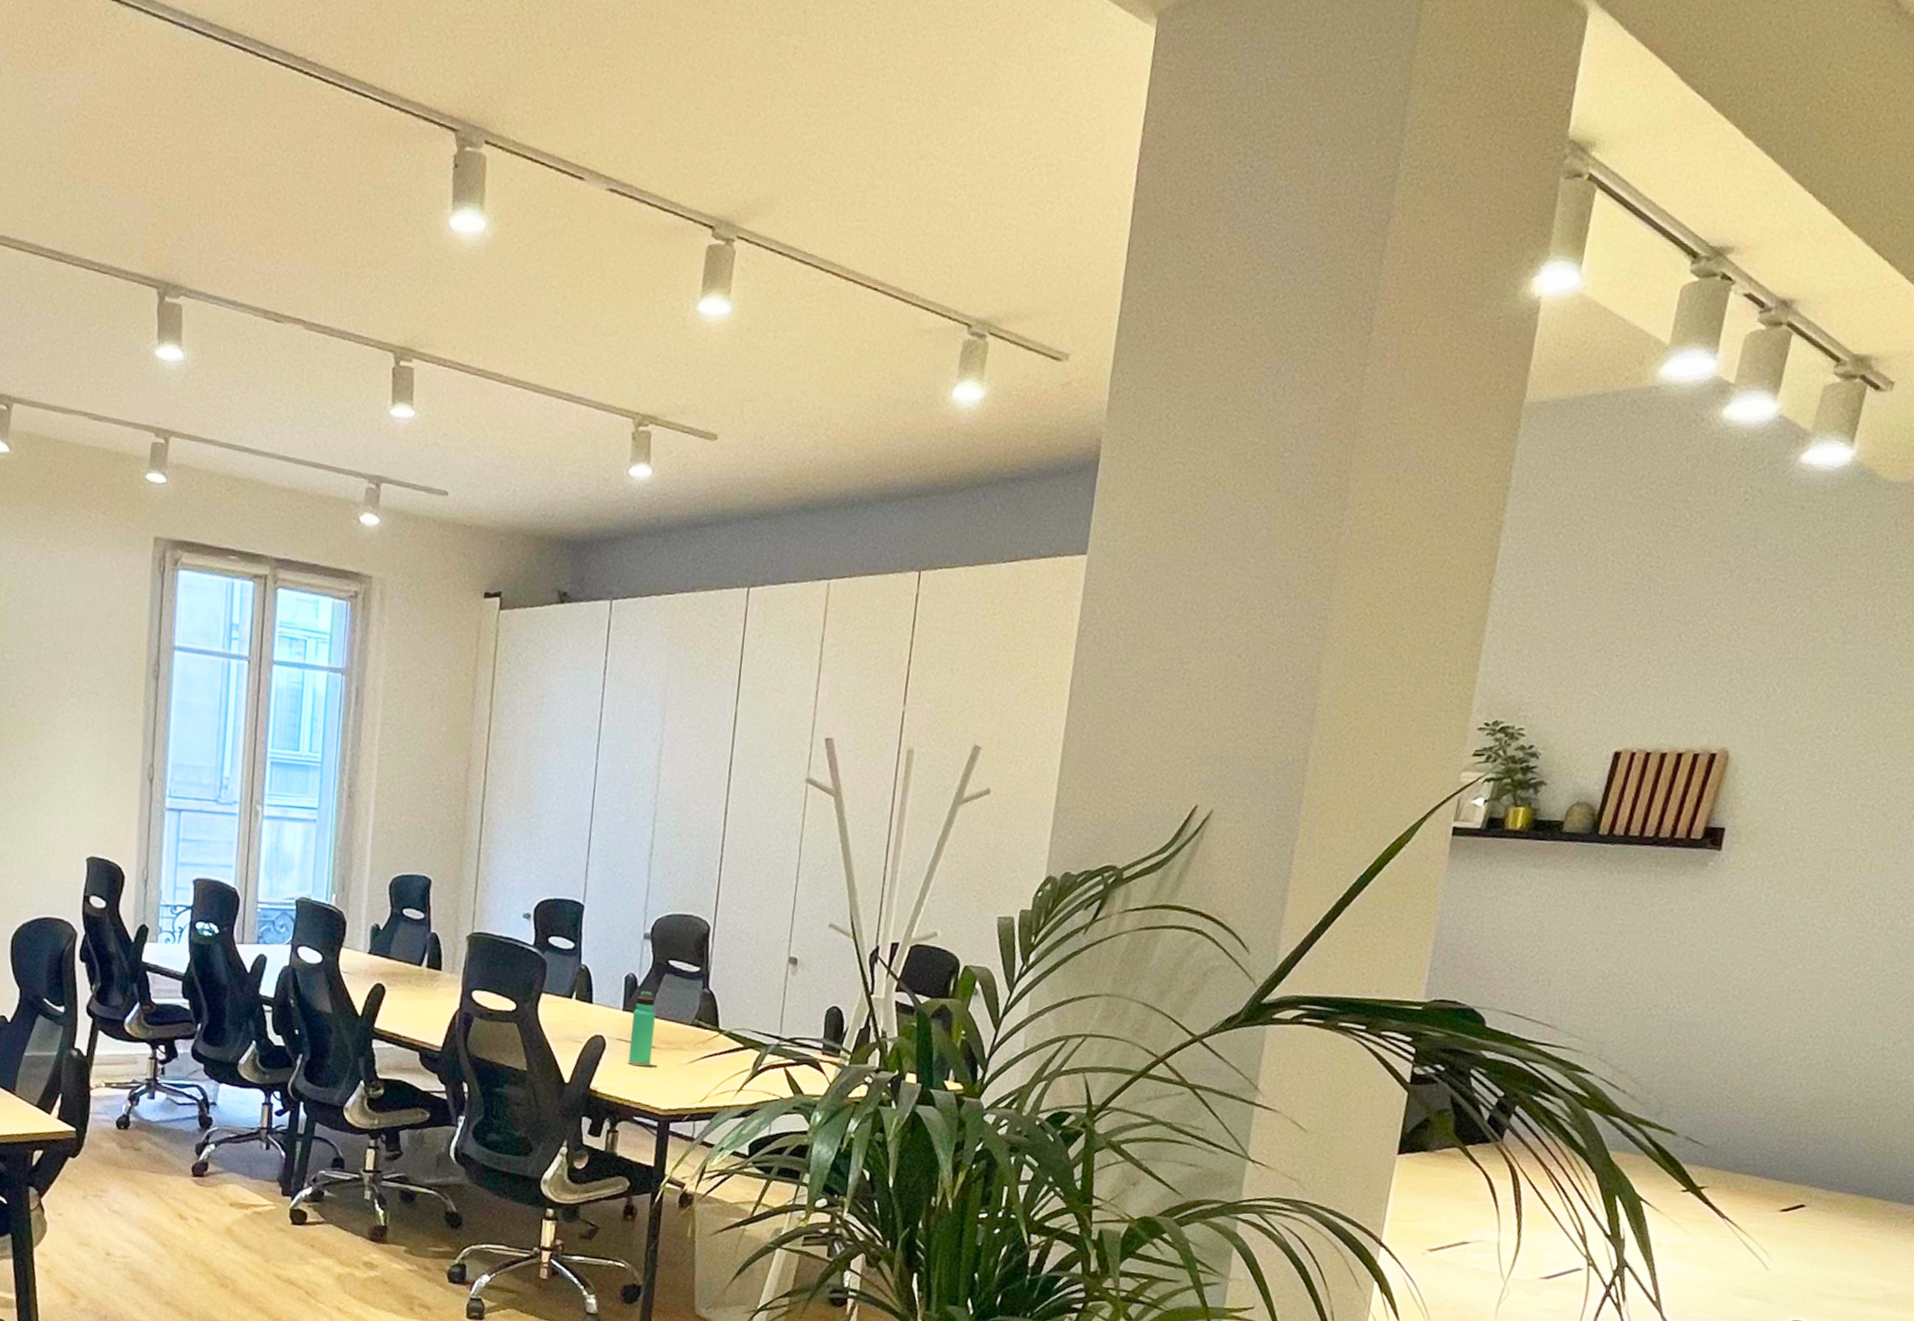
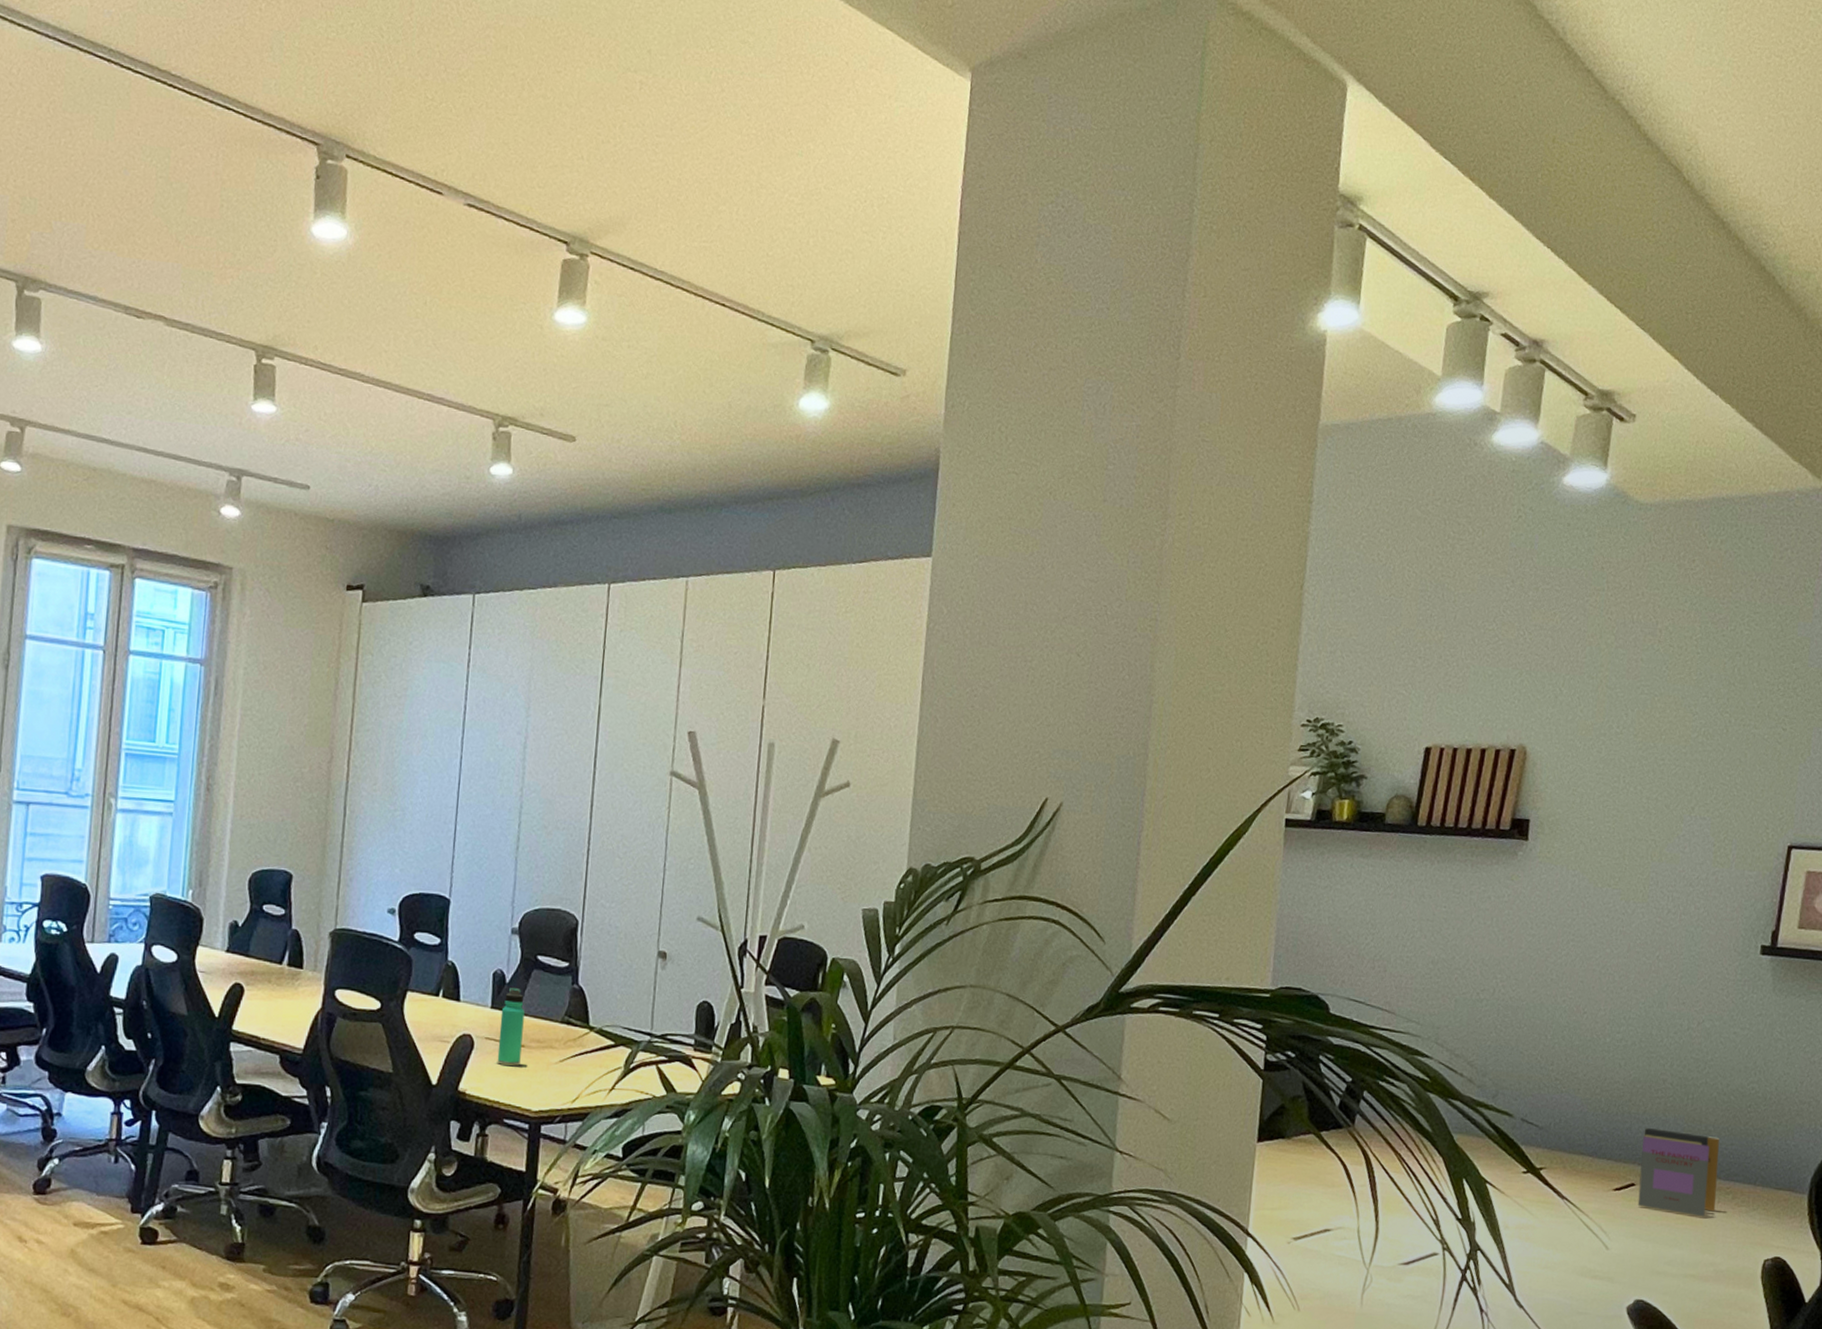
books: none [1805,1148,1905,1241] -> present [1637,1127,1720,1217]

